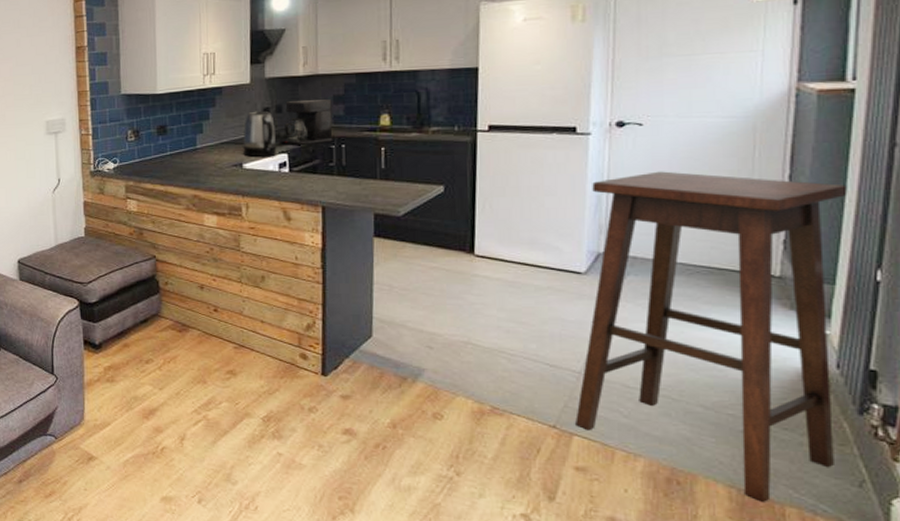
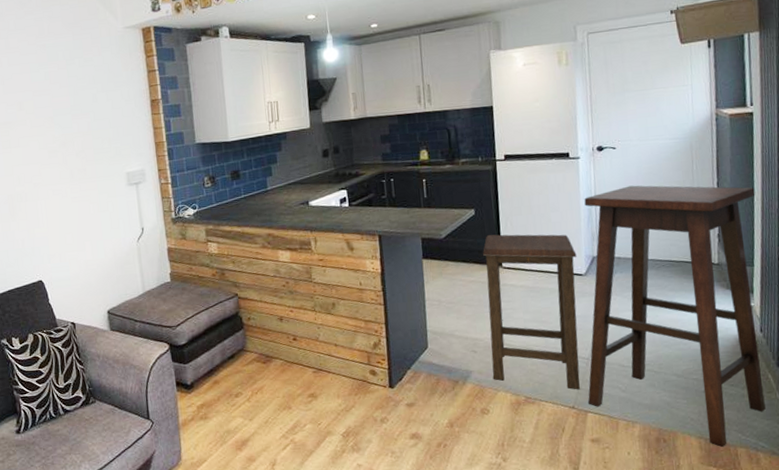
kettle: present [243,110,277,157] -> none [307,152,338,195]
coffee maker: present [280,99,333,146] -> none [339,139,384,182]
bar stool: none [451,216,576,408] -> present [483,234,580,390]

